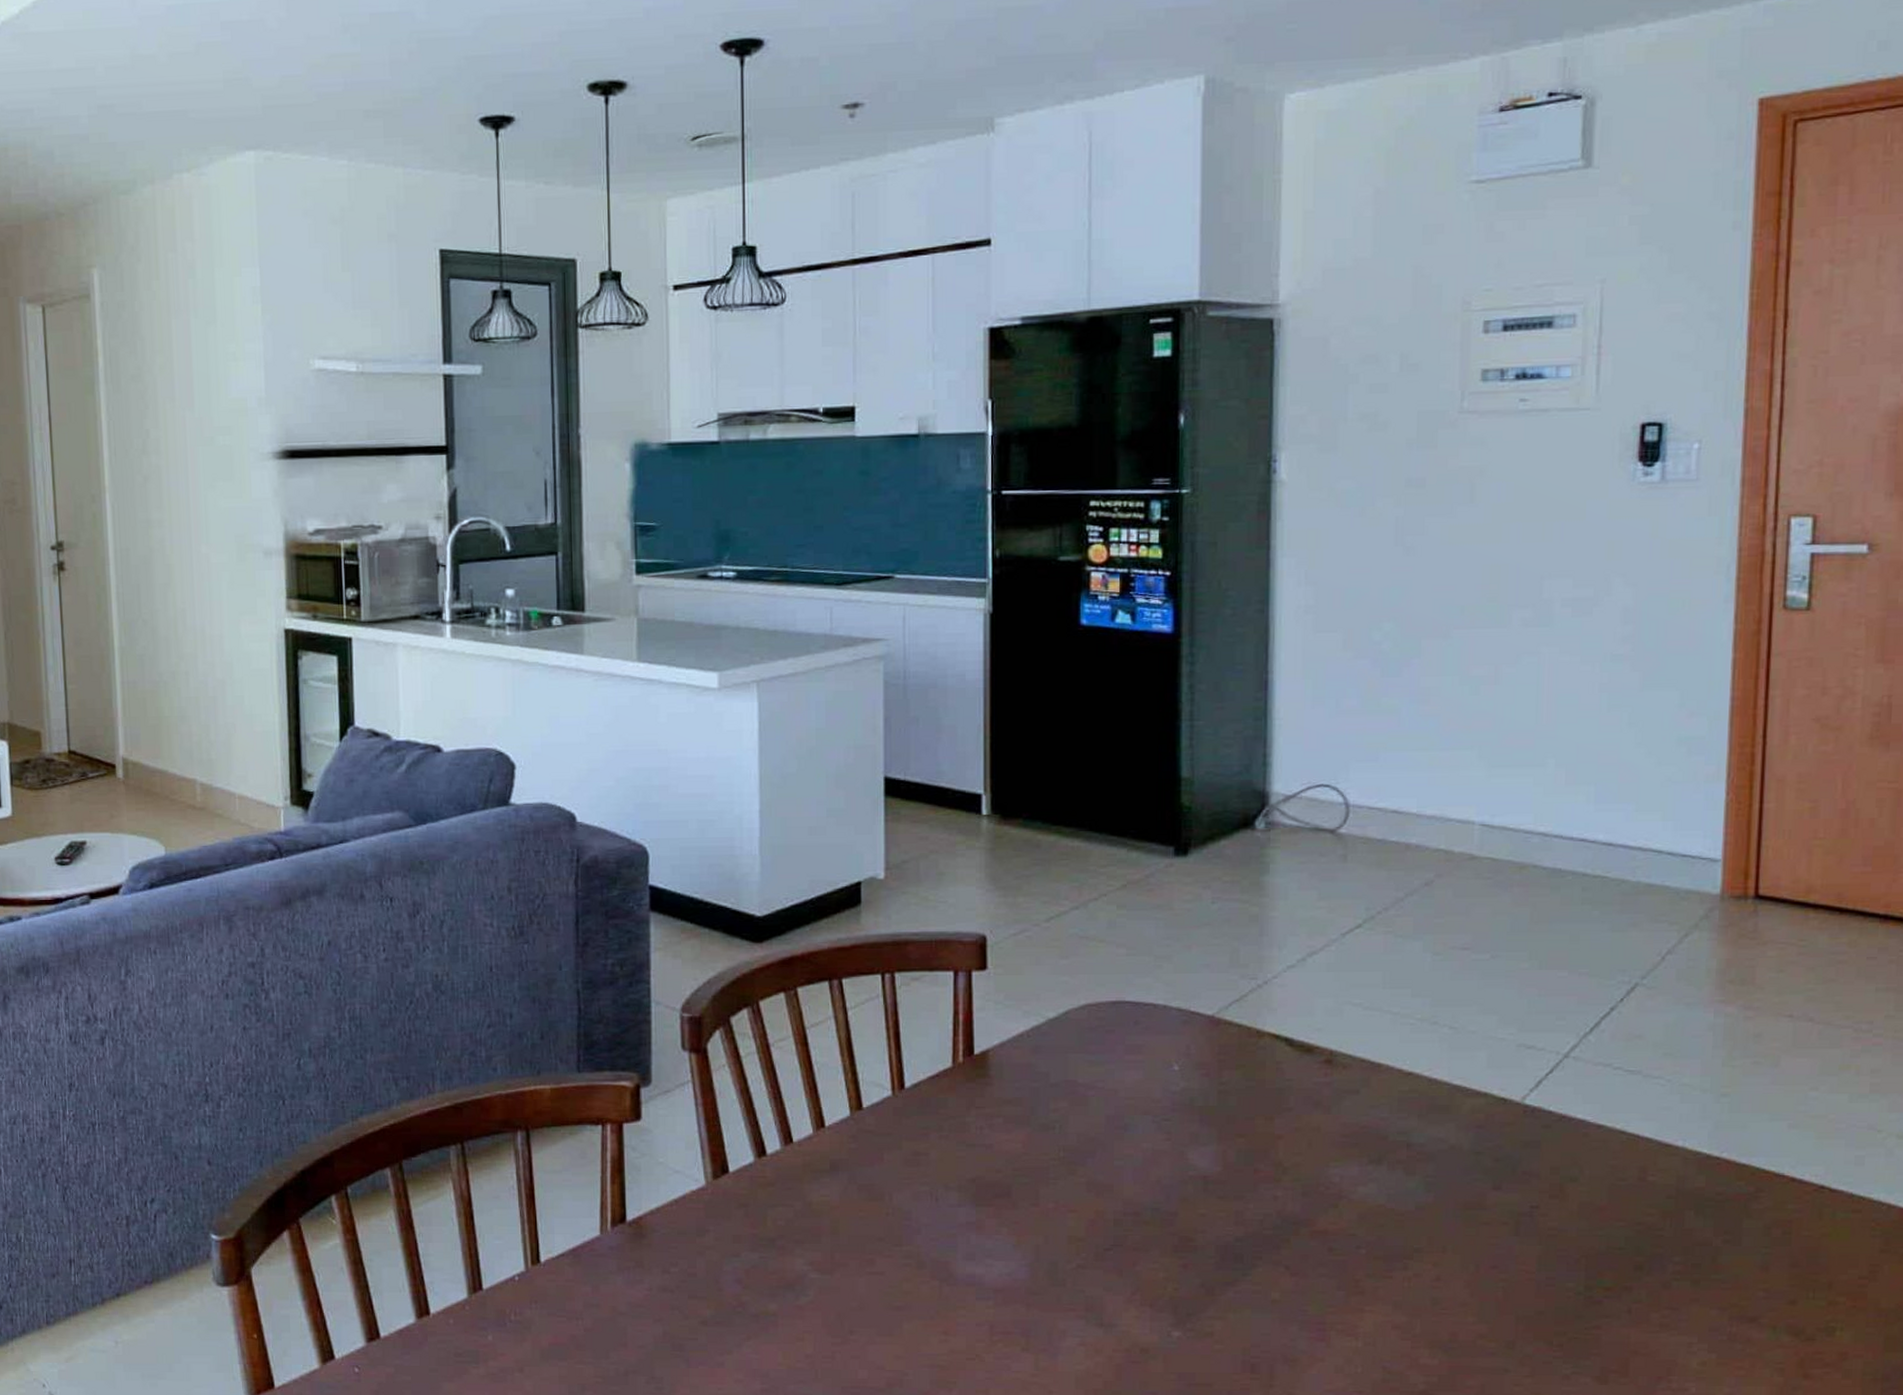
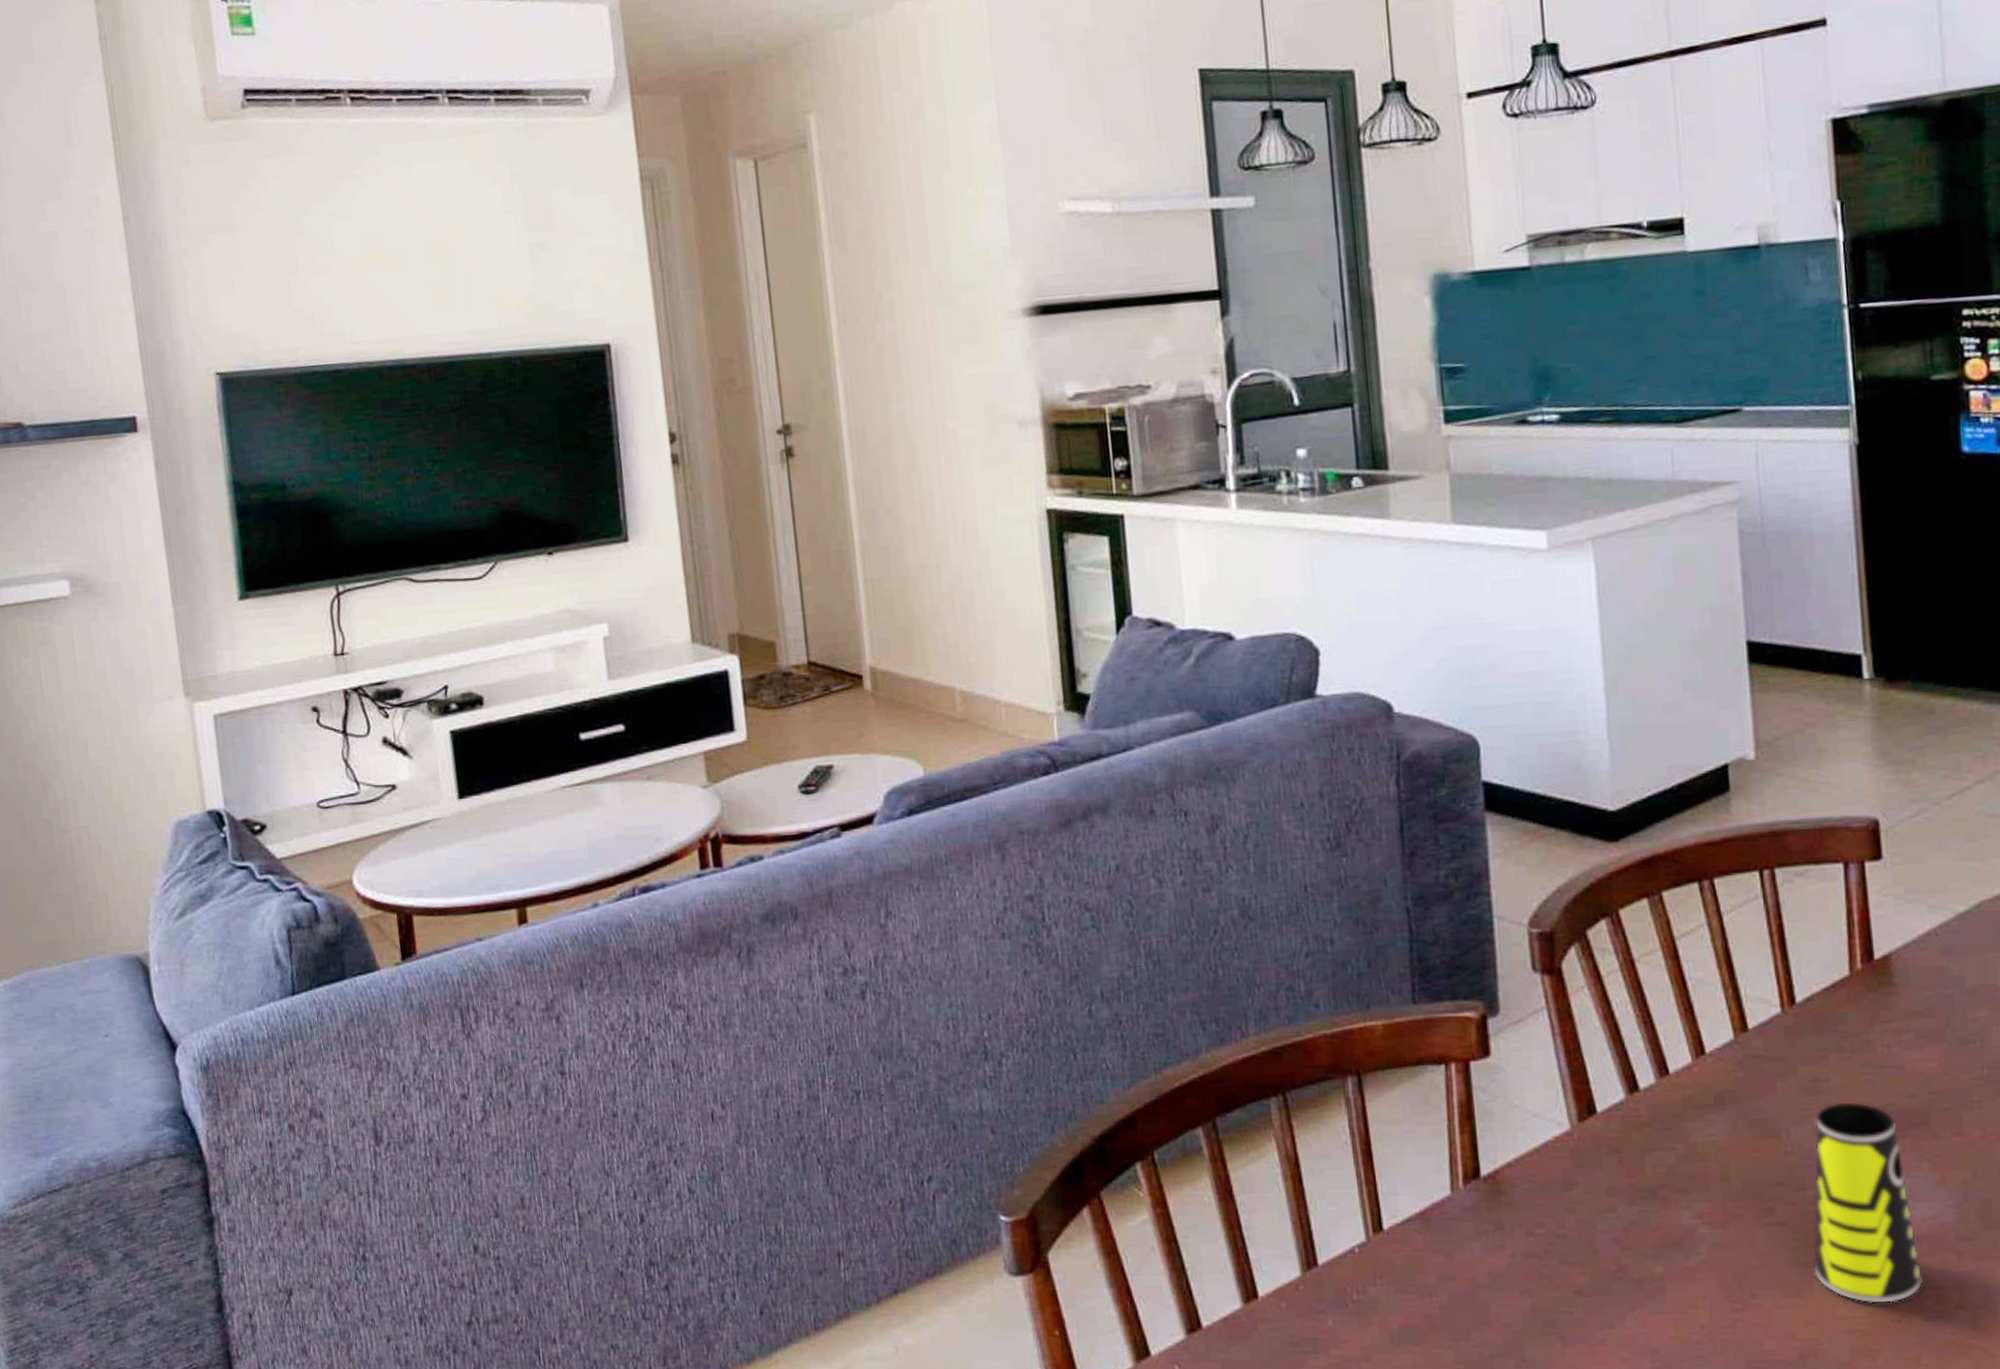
cup: none [904,1173,995,1344] -> present [1813,1102,1922,1304]

